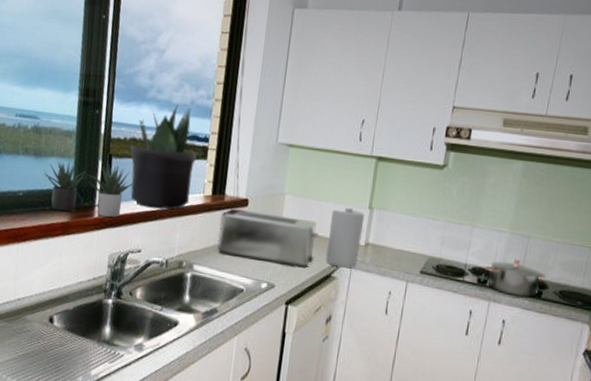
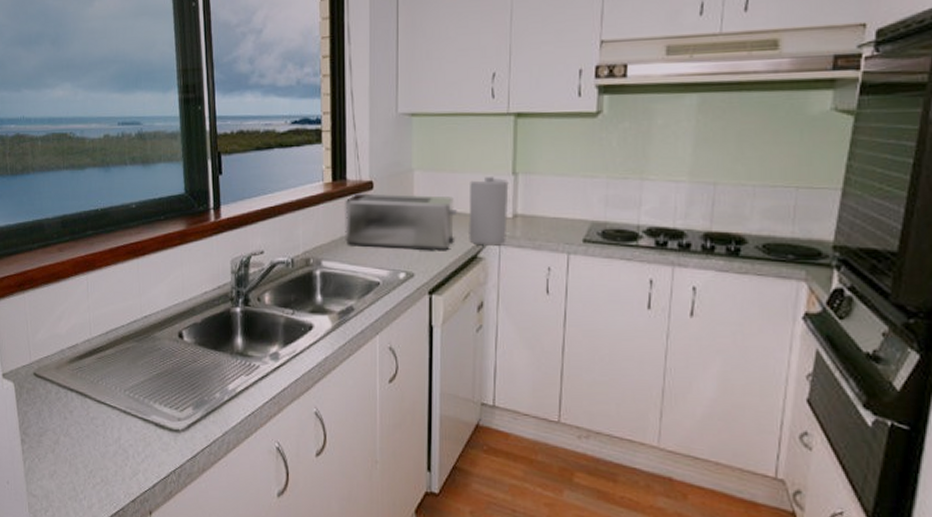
succulent plant: present [43,161,135,218] -> none [153,162,248,220]
planter: present [130,105,197,209] -> none [239,88,310,204]
cooking pot: present [483,259,547,297] -> none [661,212,744,258]

